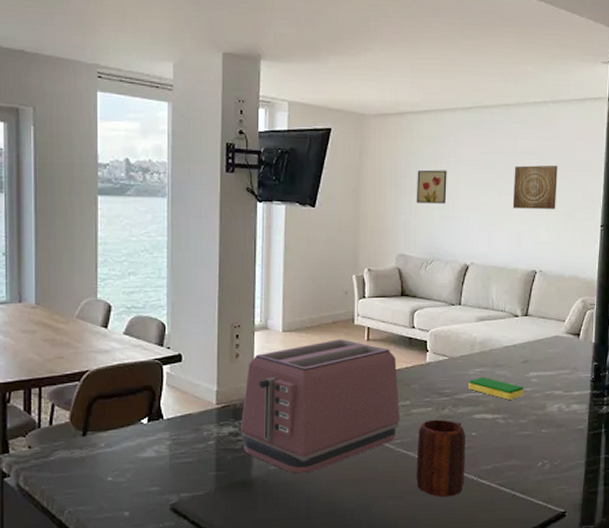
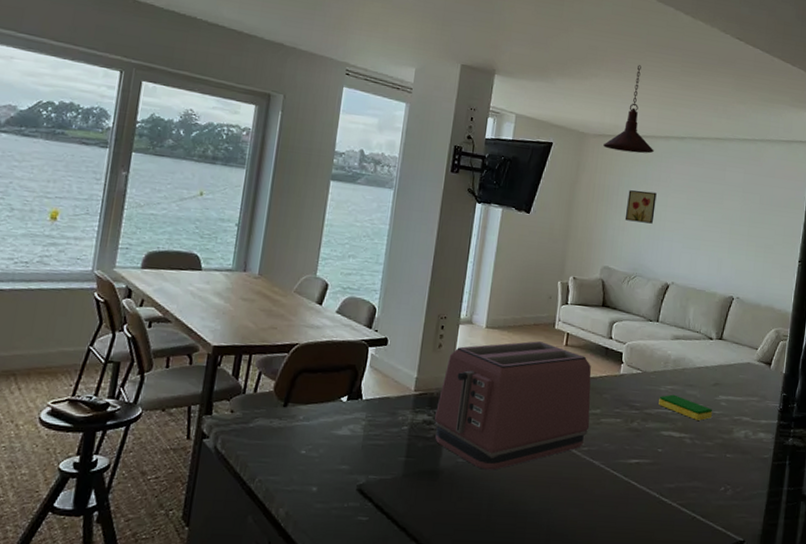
pendant light: none [386,33,440,130] -> present [603,65,654,154]
mug: present [416,419,466,498] -> none [599,431,652,512]
wall art: present [512,165,558,210] -> none [715,196,762,241]

